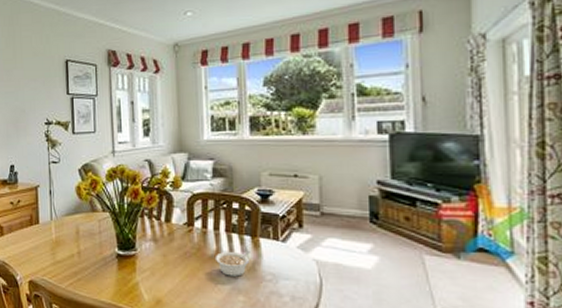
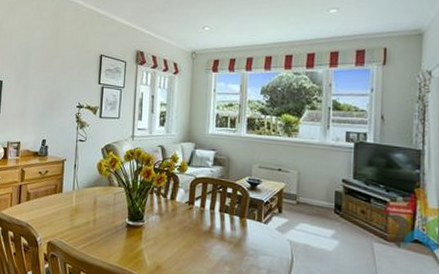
legume: present [214,250,250,277] -> none [208,228,238,250]

